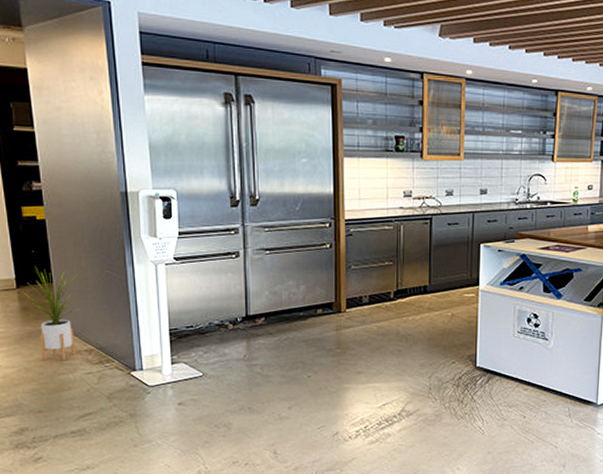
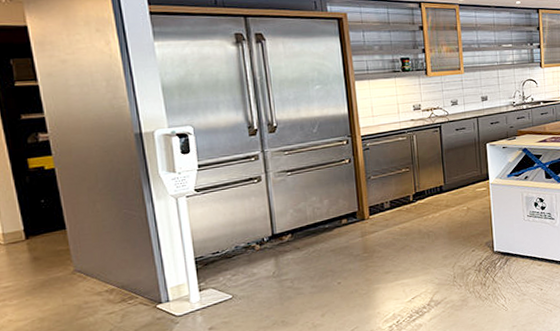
house plant: present [20,266,82,361] -> none [29,212,100,308]

